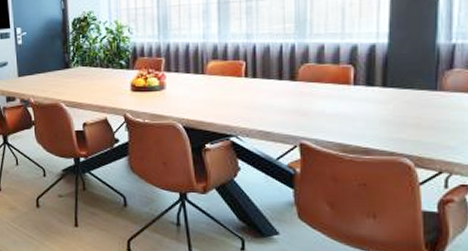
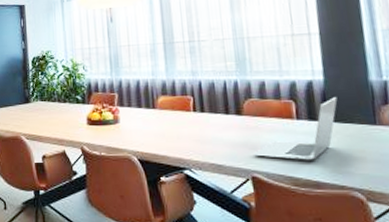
laptop: none [304,62,400,128] -> present [254,97,338,161]

